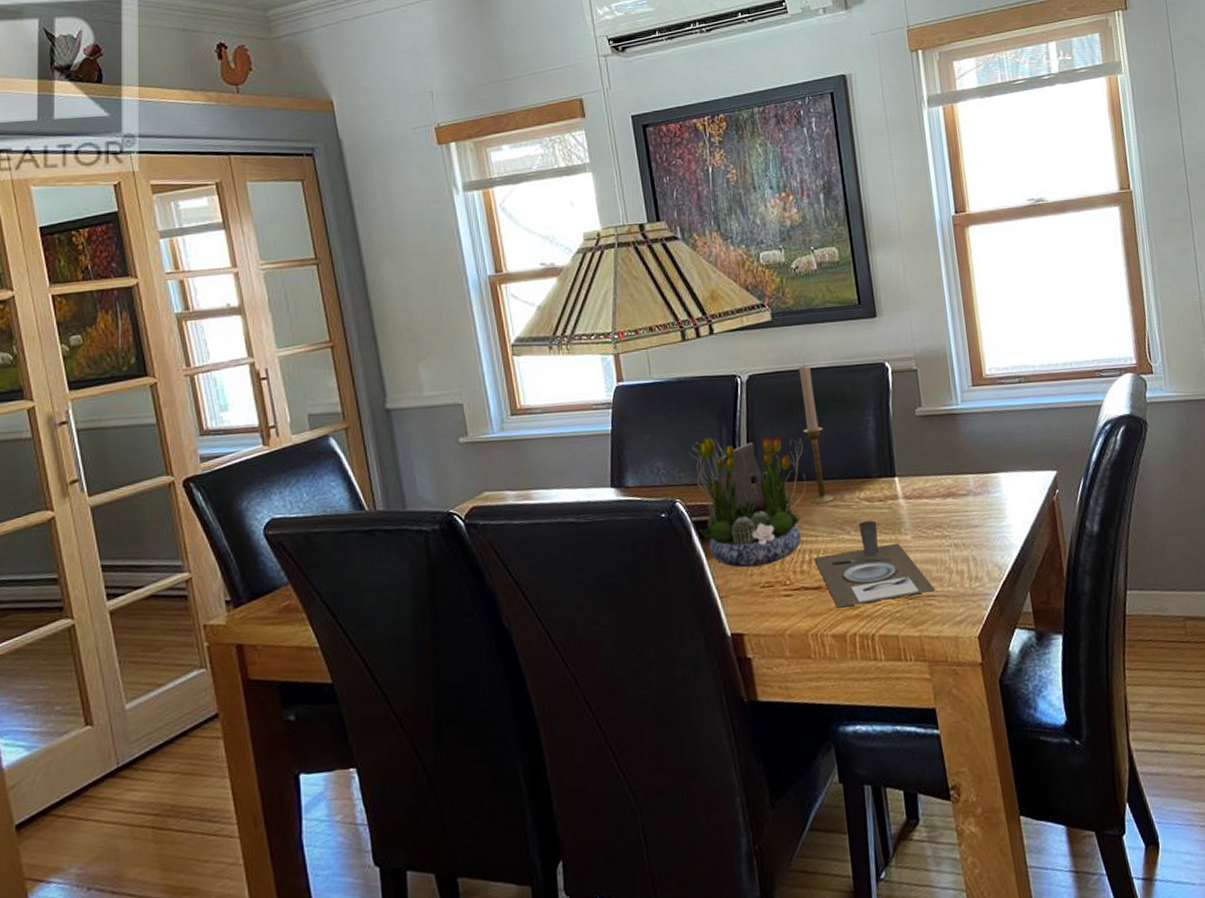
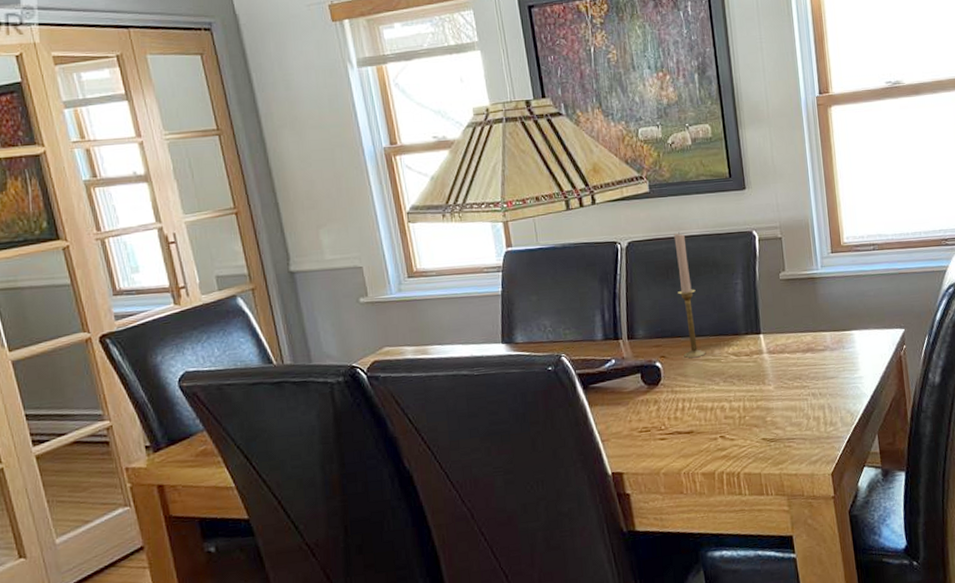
flower arrangement: present [689,436,807,568] -> none [573,297,680,415]
place setting: present [813,520,935,608] -> none [686,373,794,450]

